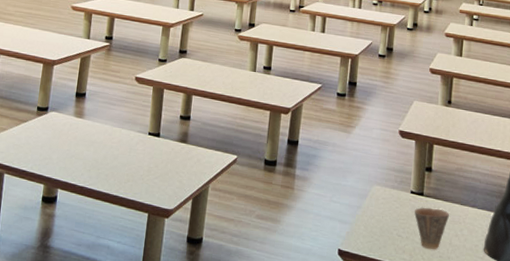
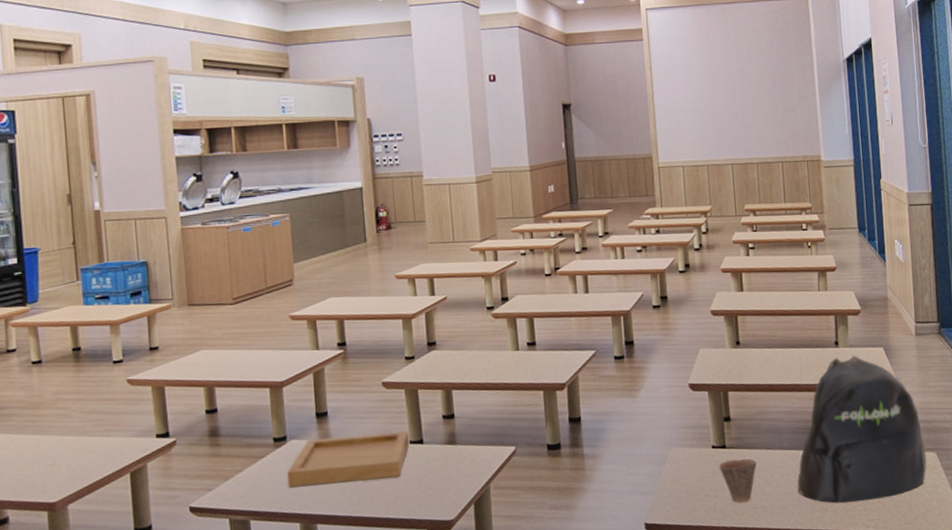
tray: none [41,115,149,162] -> present [287,431,410,488]

